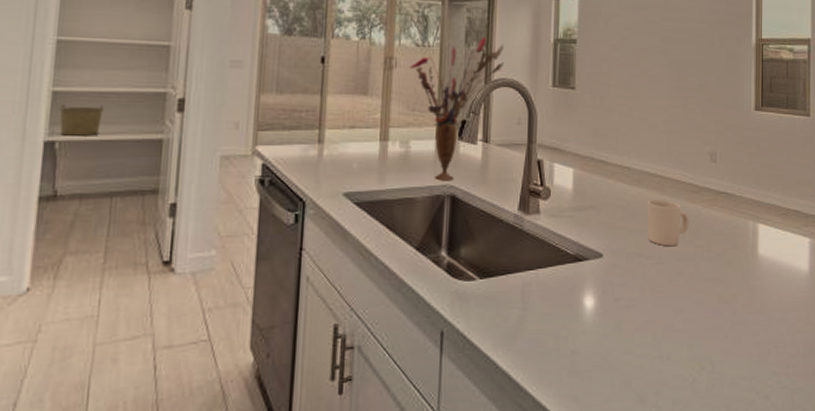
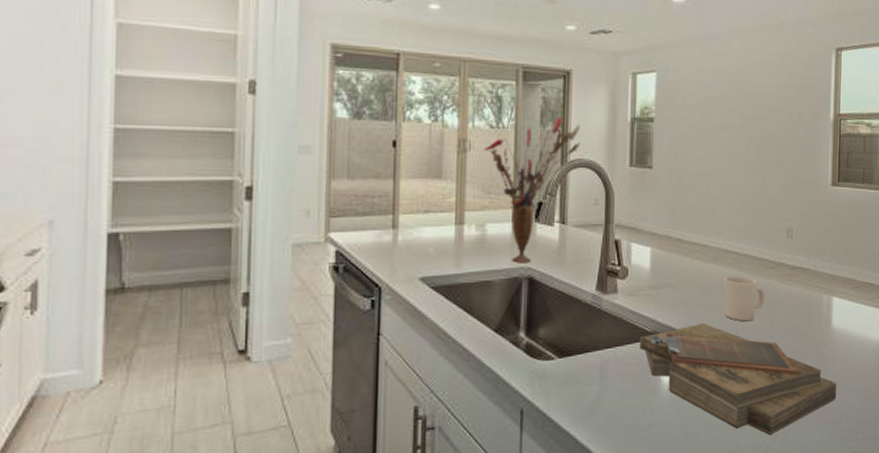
basket: present [59,104,104,136] -> none [122,194,168,227]
clipboard: none [561,246,765,366] -> present [639,322,837,435]

